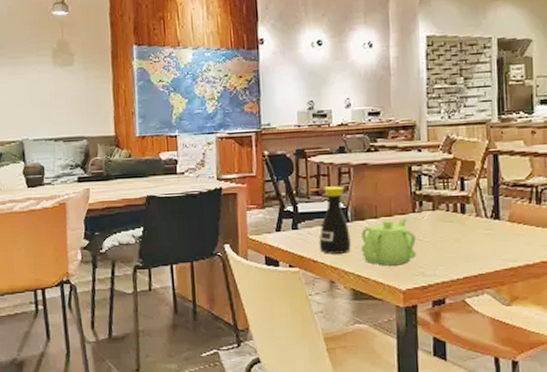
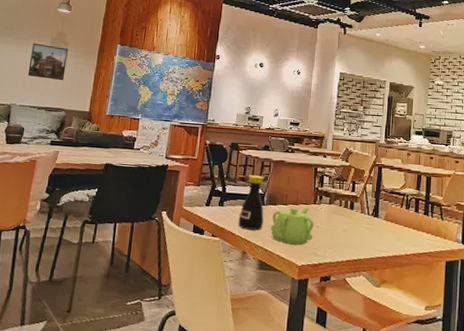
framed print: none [32,59,78,103] -> present [27,43,68,81]

